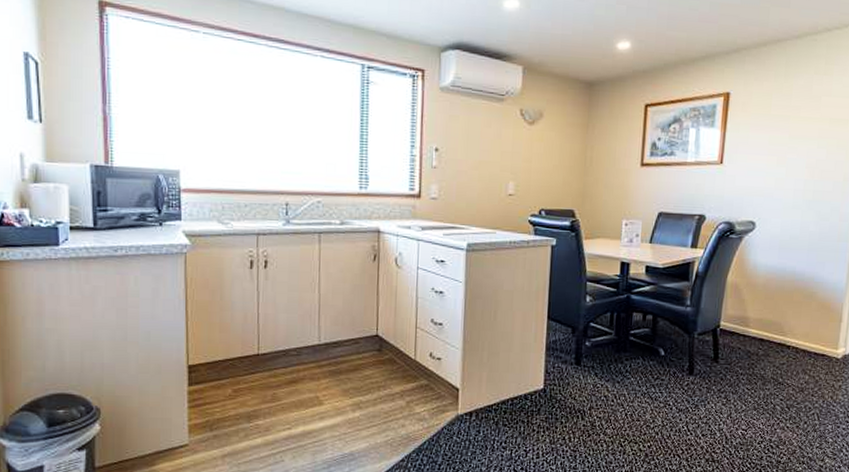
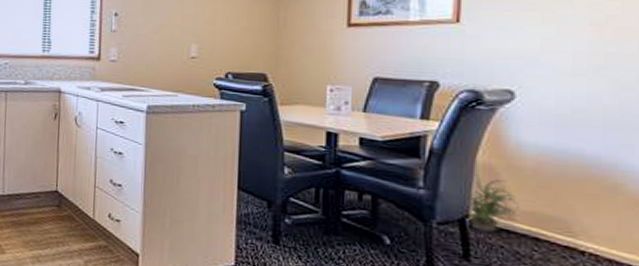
potted plant: none [718,292,753,339] -> present [467,174,520,233]

